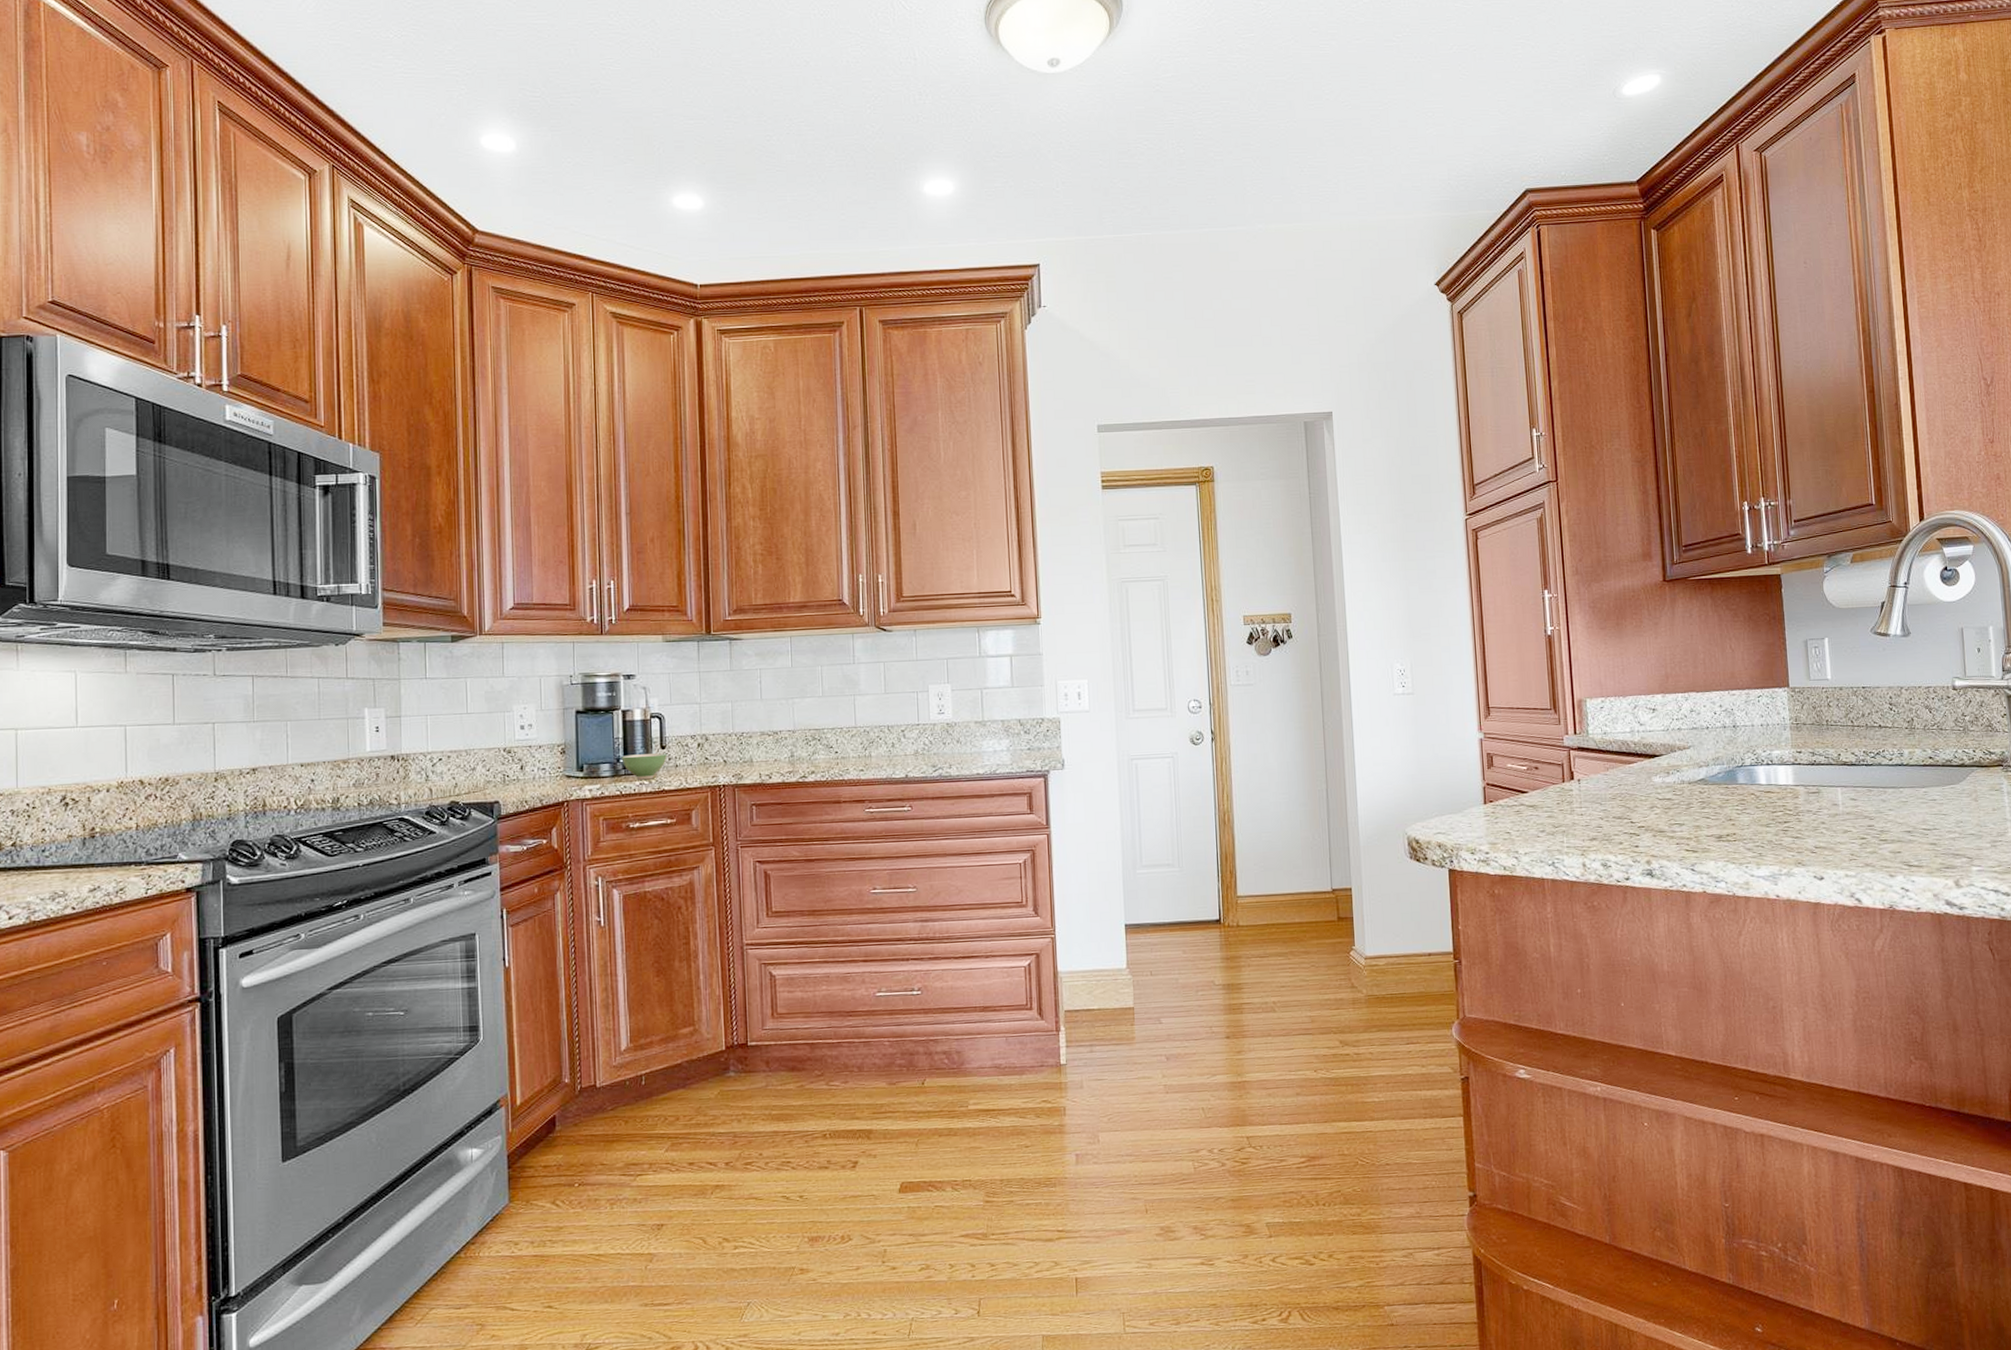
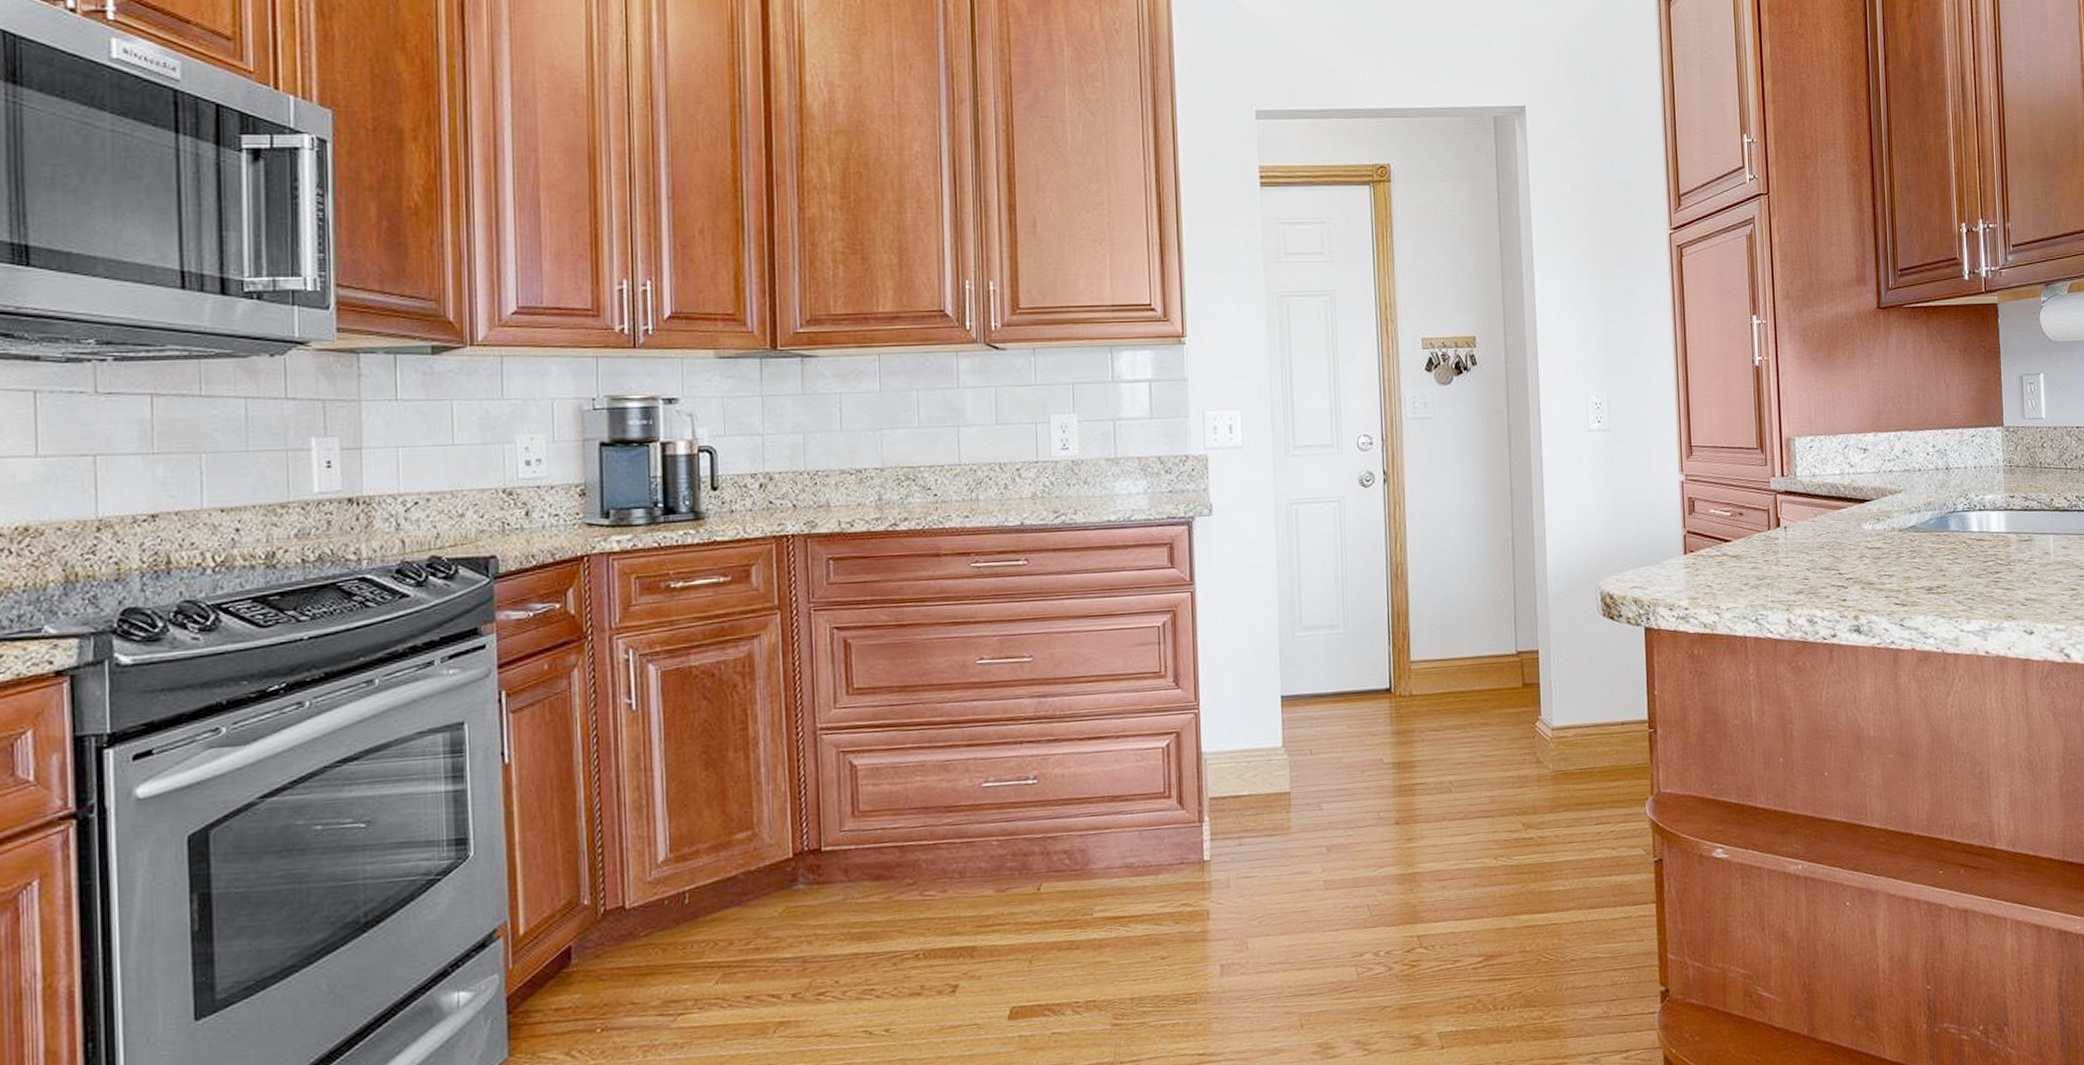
bowl: present [621,753,668,780] -> none [660,495,721,529]

